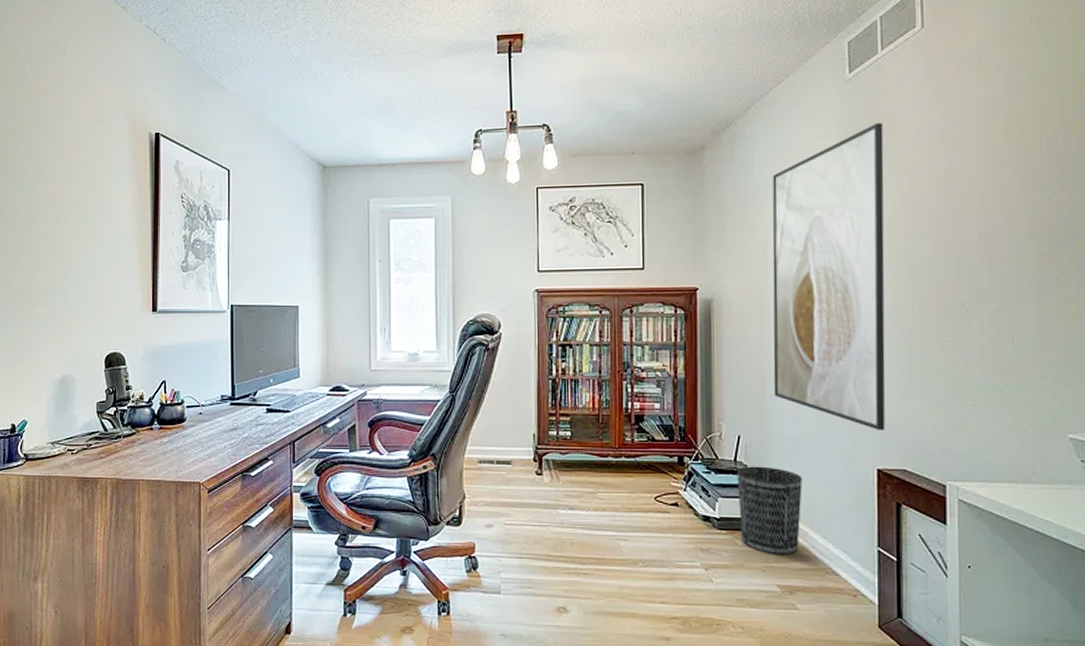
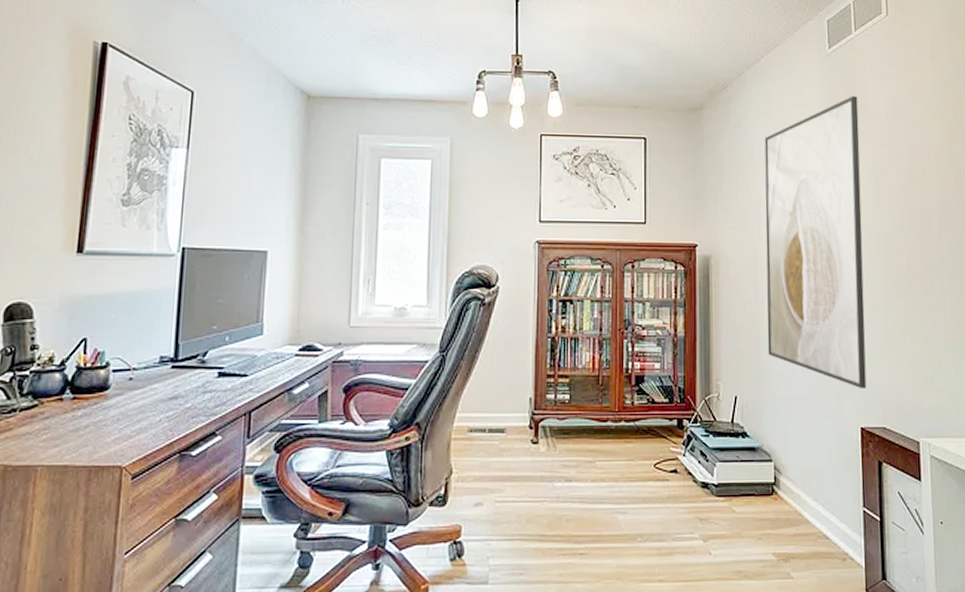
wastebasket: present [737,466,802,555] -> none [734,427,795,521]

